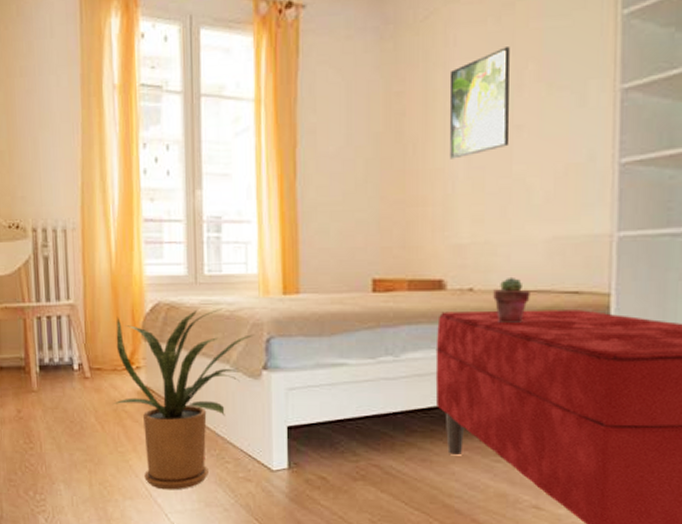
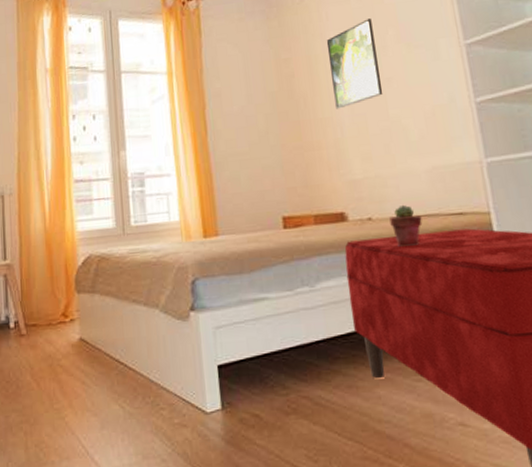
house plant: present [113,309,255,490] -> none [49,256,181,446]

